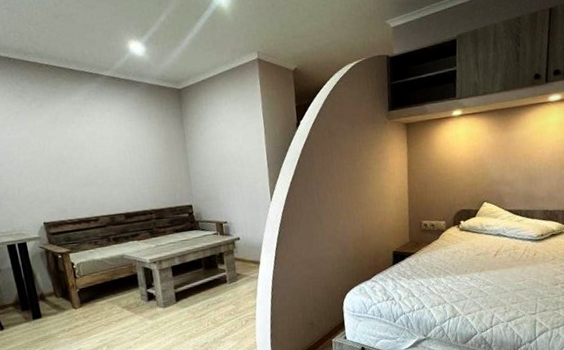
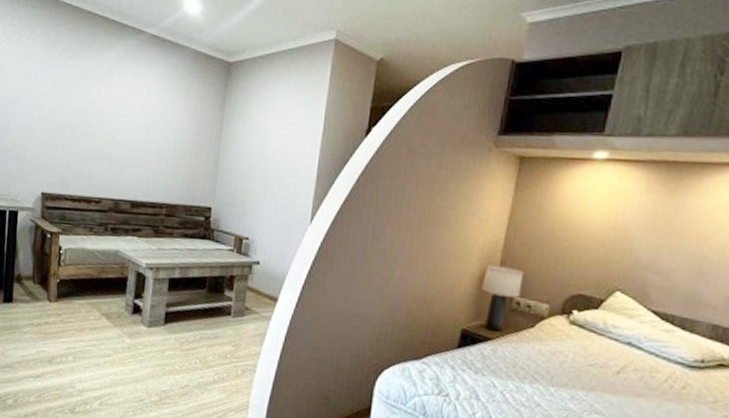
table lamp: none [399,201,426,248] -> present [480,265,524,332]

